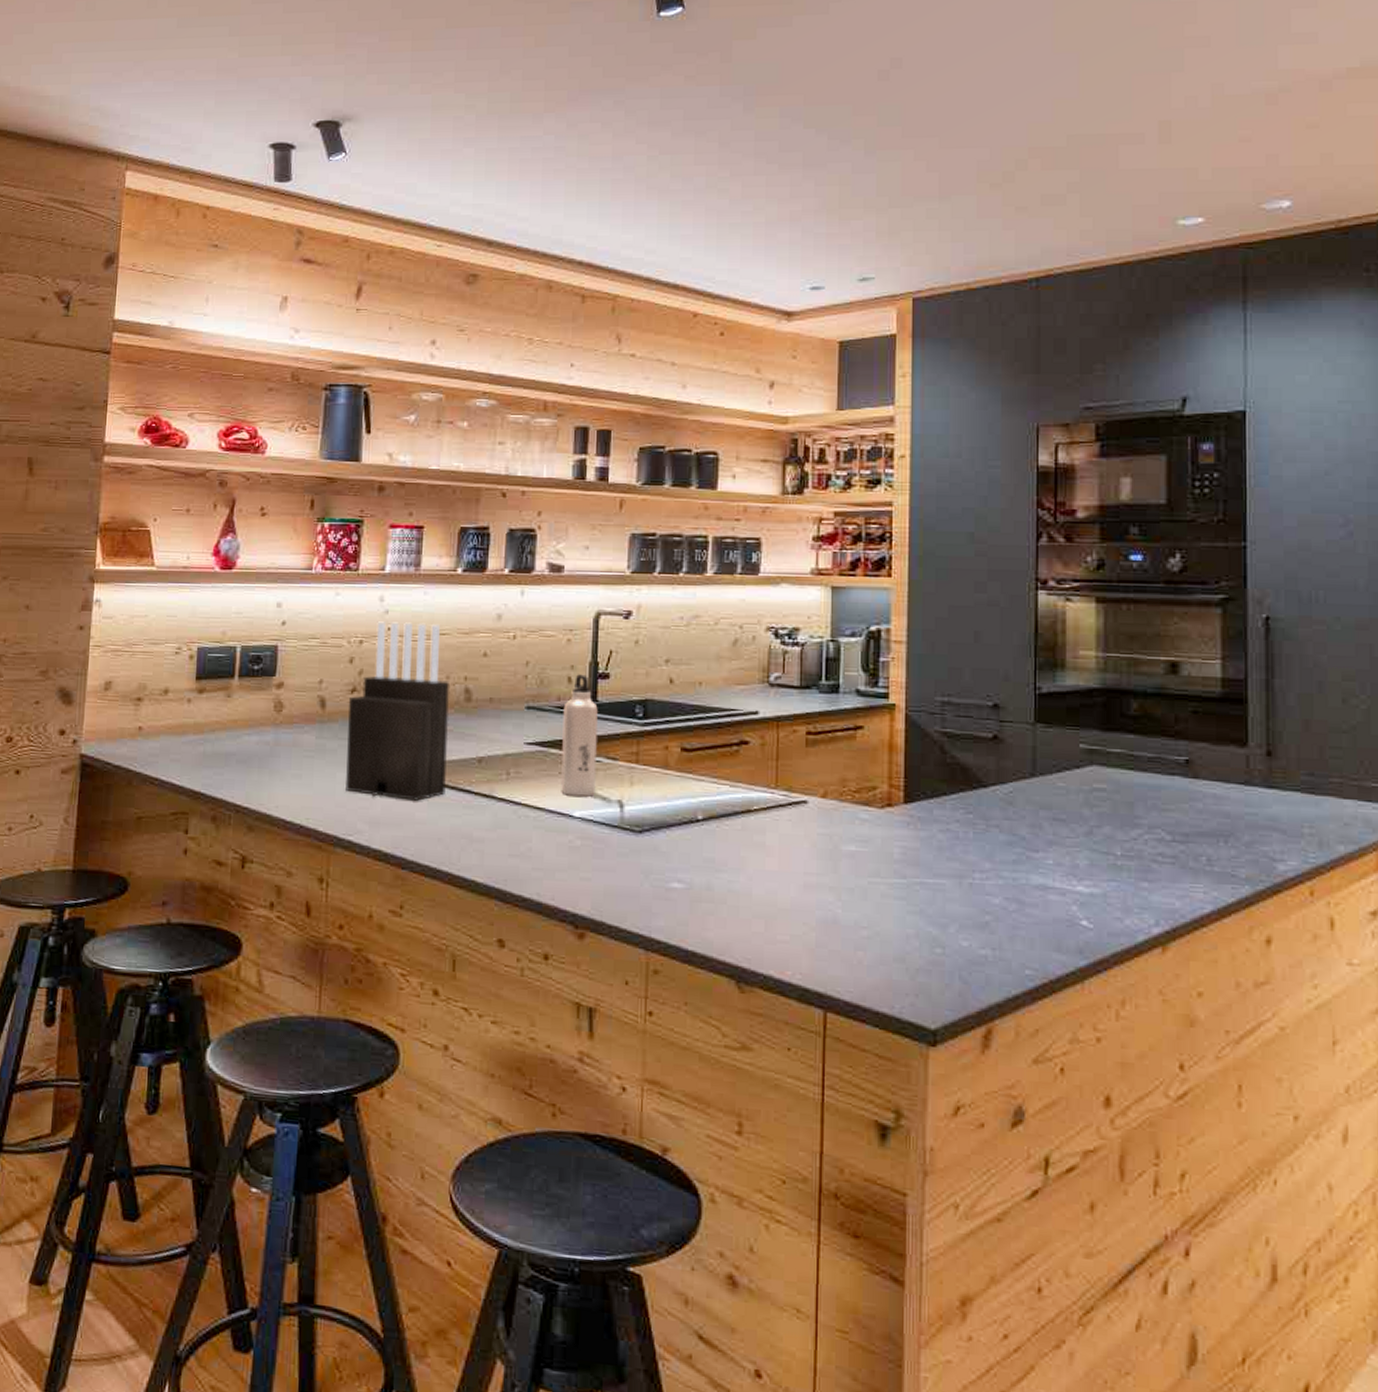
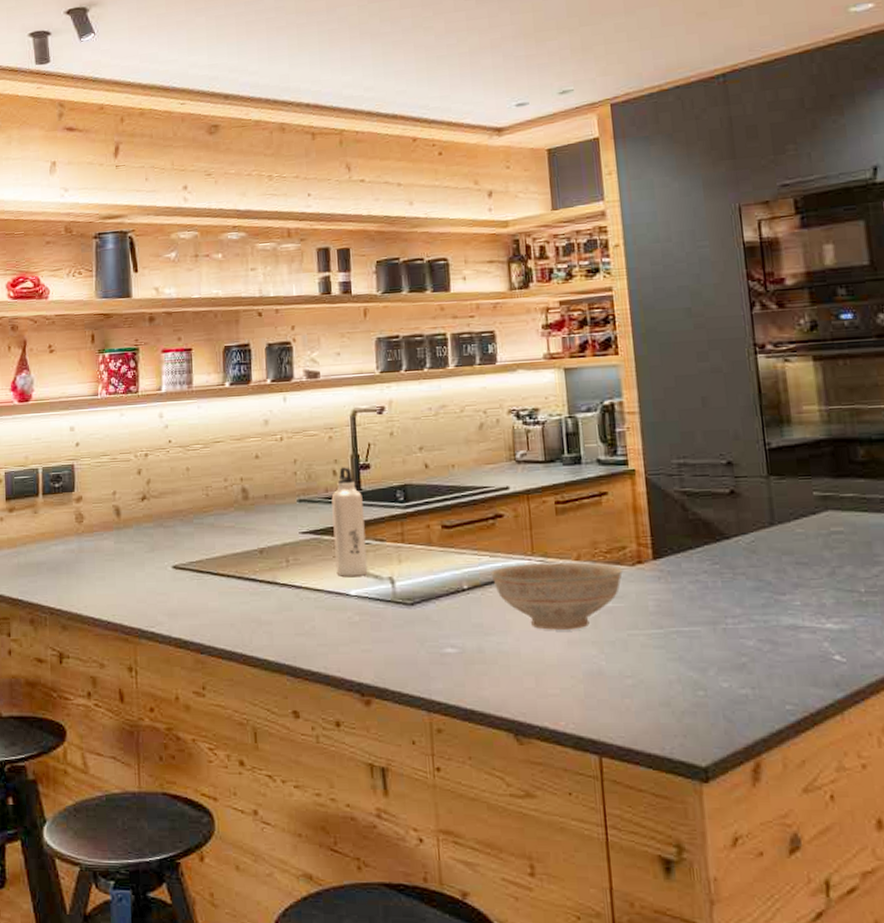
knife block: present [346,621,451,801] -> none [140,433,233,592]
decorative bowl: none [729,797,872,873] -> present [491,562,624,630]

